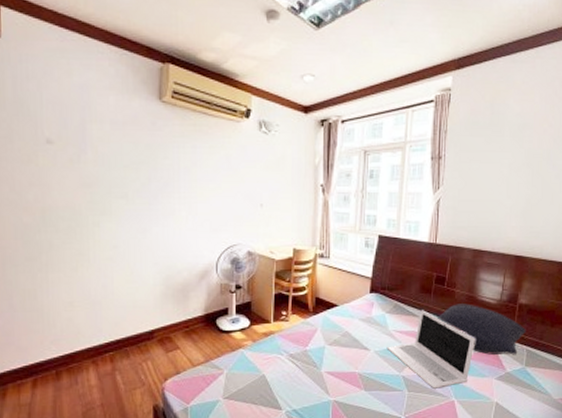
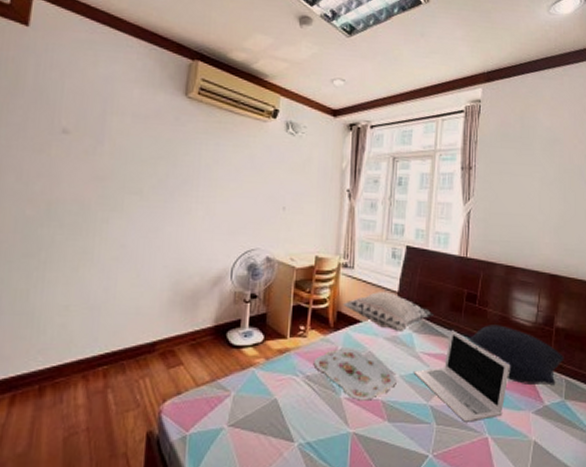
serving tray: none [296,329,371,374] -> present [313,348,397,401]
decorative pillow: none [320,278,405,313] -> present [342,292,434,331]

